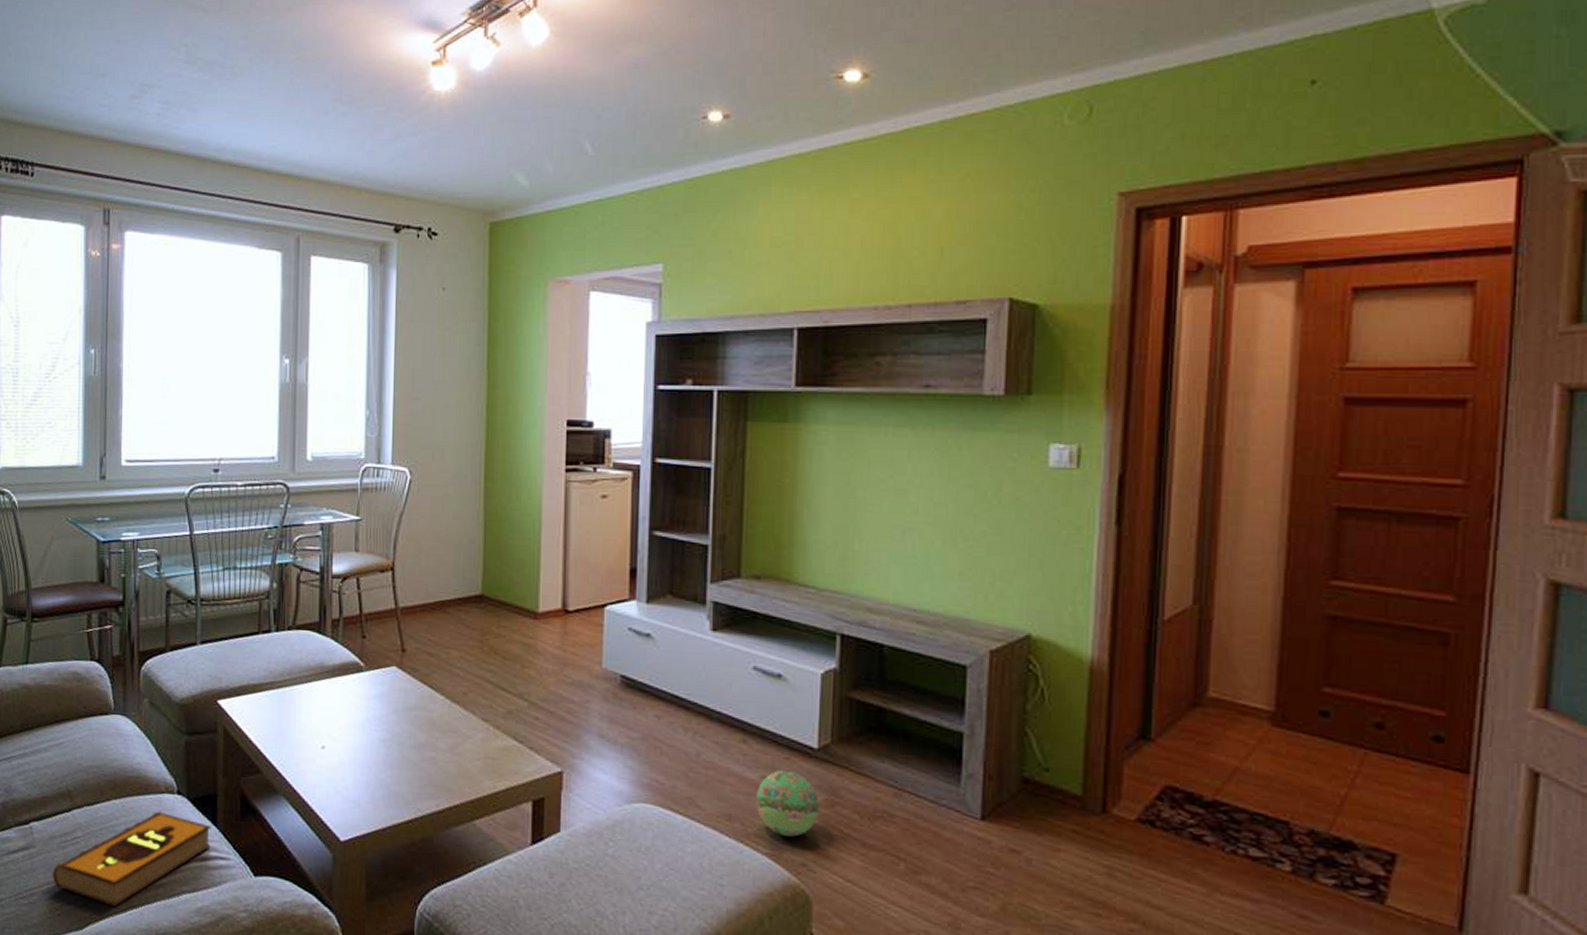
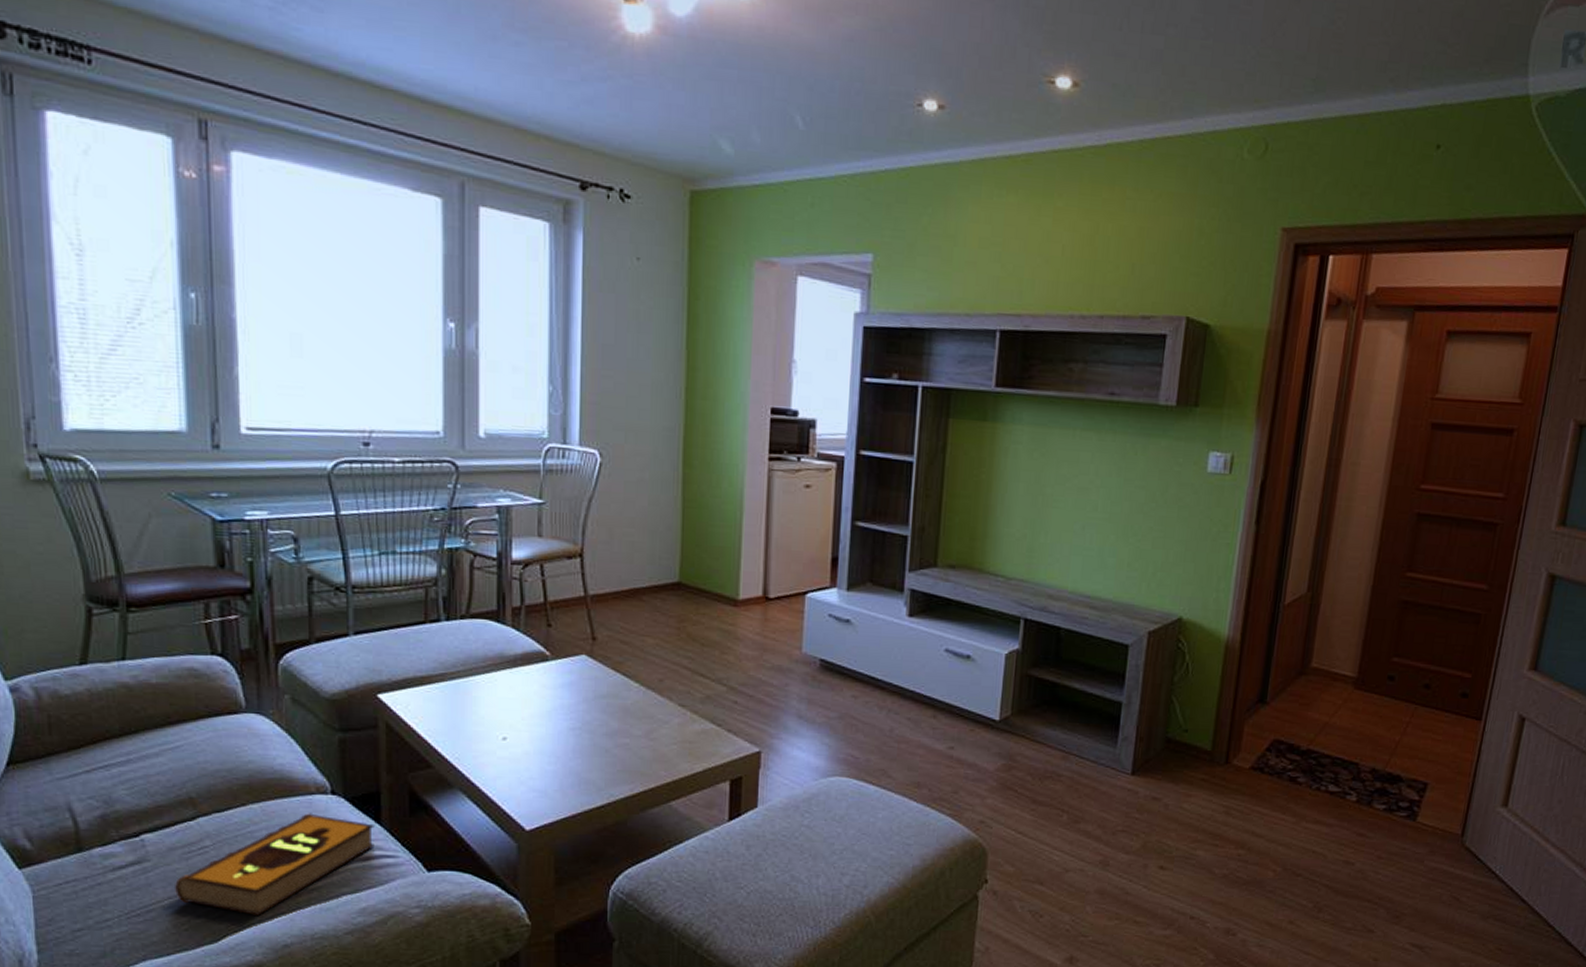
ball: present [756,769,820,837] -> none [942,740,999,799]

